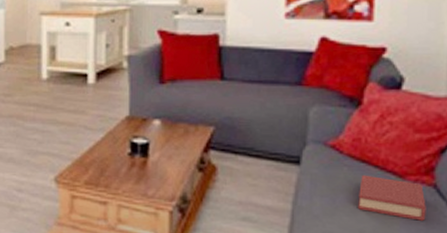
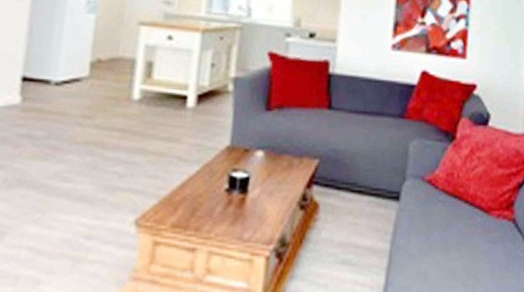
hardback book: present [358,174,426,221] -> none [450,210,507,256]

